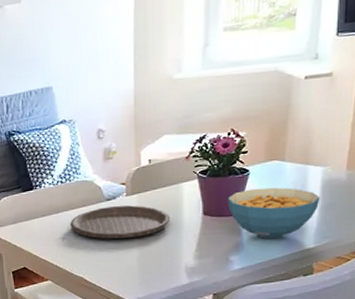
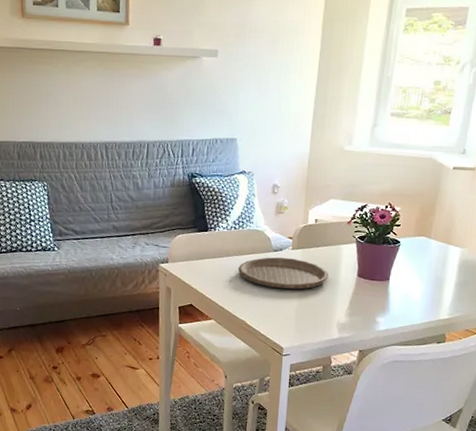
cereal bowl: present [228,187,320,239] -> none [379,259,457,307]

